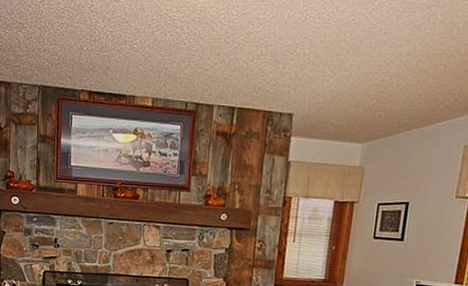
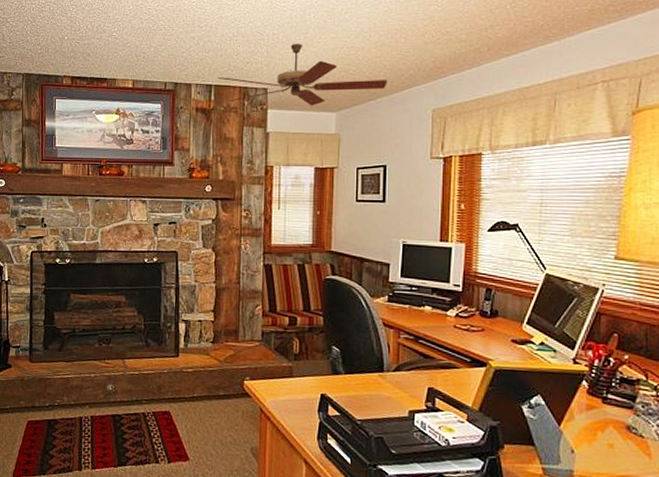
ceiling fan: none [241,66,421,136] -> present [217,43,388,106]

